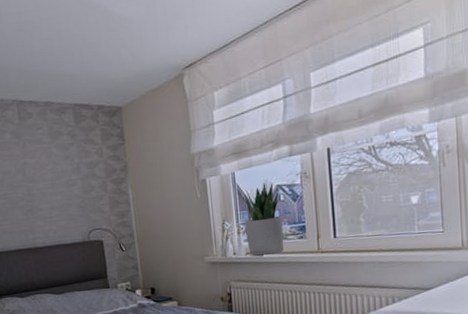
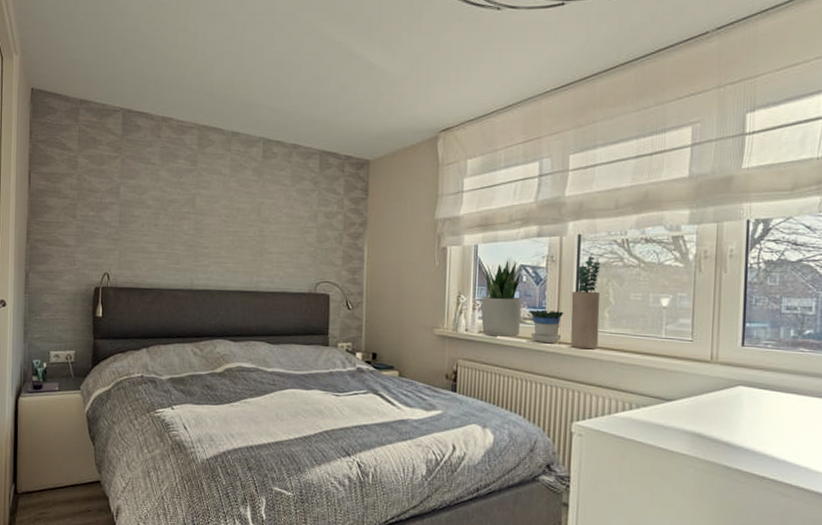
flowerpot: none [290,222,323,255] -> present [529,309,564,343]
vase: none [327,163,358,255] -> present [570,253,601,350]

